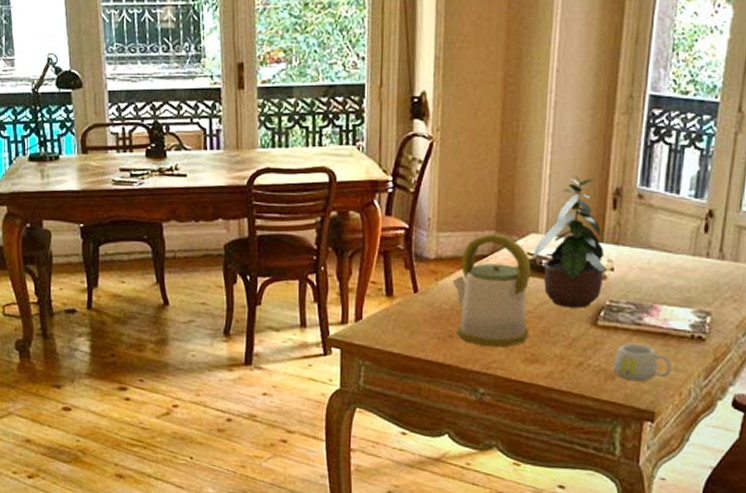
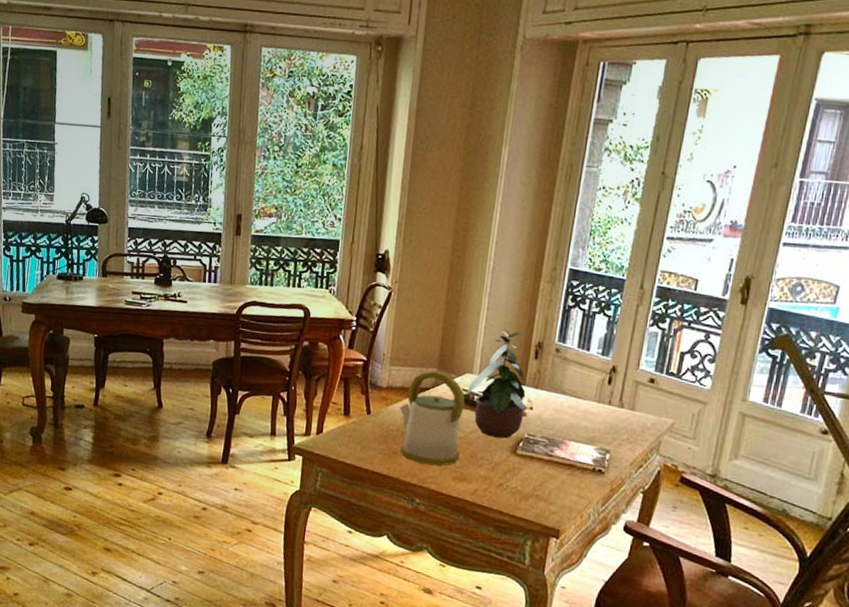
mug: present [613,343,672,382] -> none [528,470,576,504]

